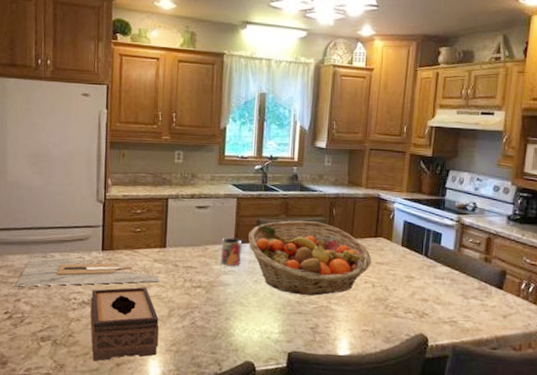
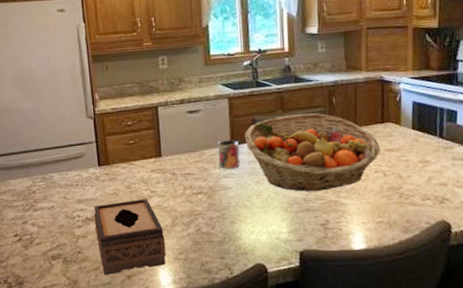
cutting board: present [15,256,160,286] -> none [20,176,160,209]

